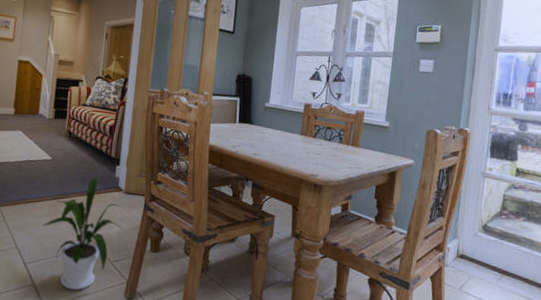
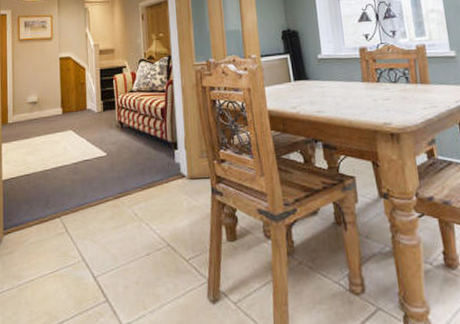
house plant: present [42,176,123,291] -> none [107,166,194,301]

